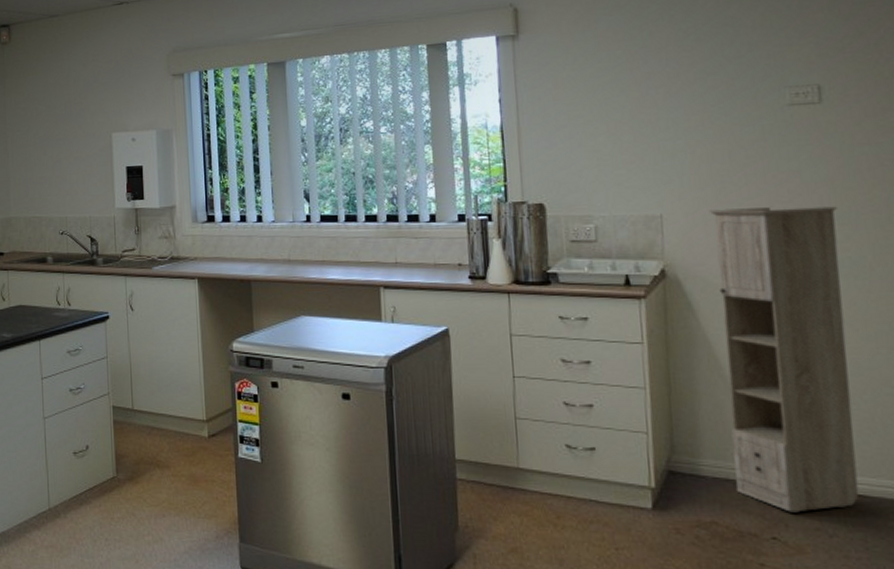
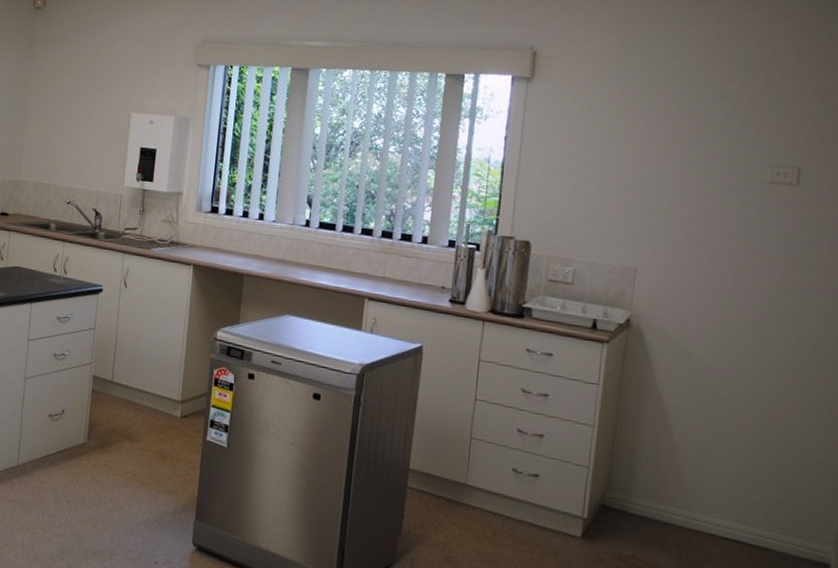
storage cabinet: present [708,206,859,513] -> none [659,270,795,558]

